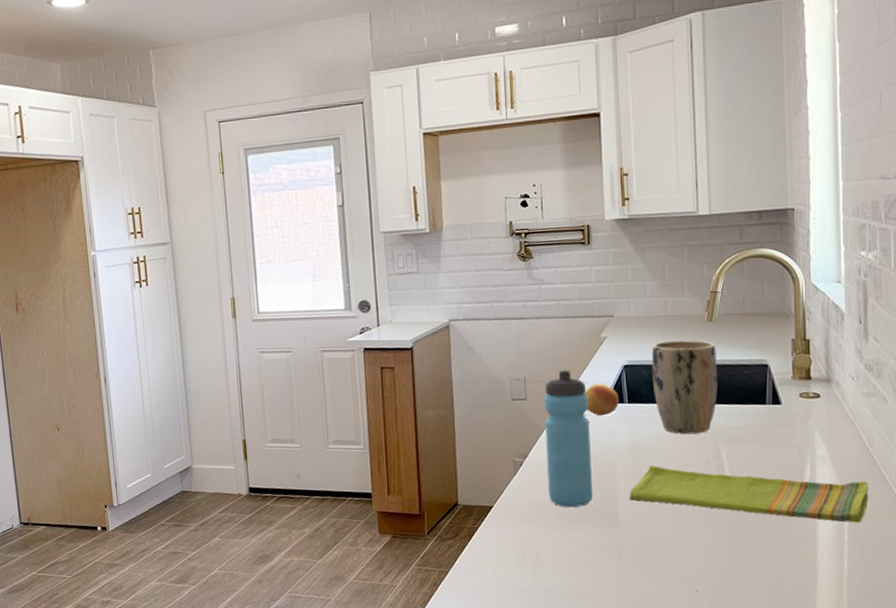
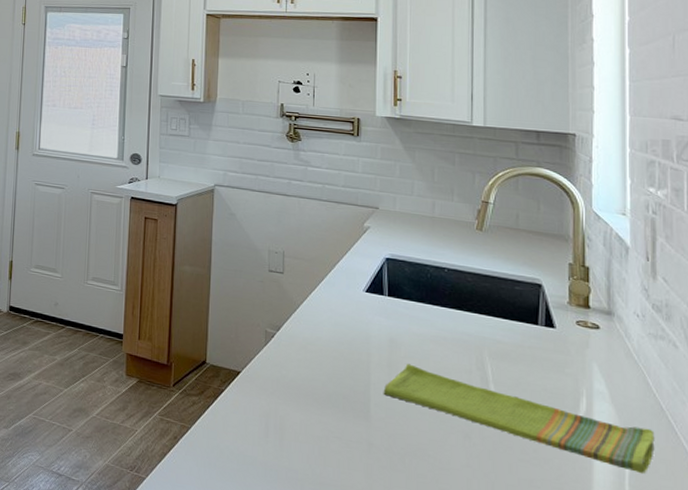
water bottle: present [544,370,593,508] -> none [299,251,347,392]
fruit: present [584,383,619,416] -> none [343,270,379,305]
plant pot: present [651,340,718,435] -> none [415,242,485,342]

